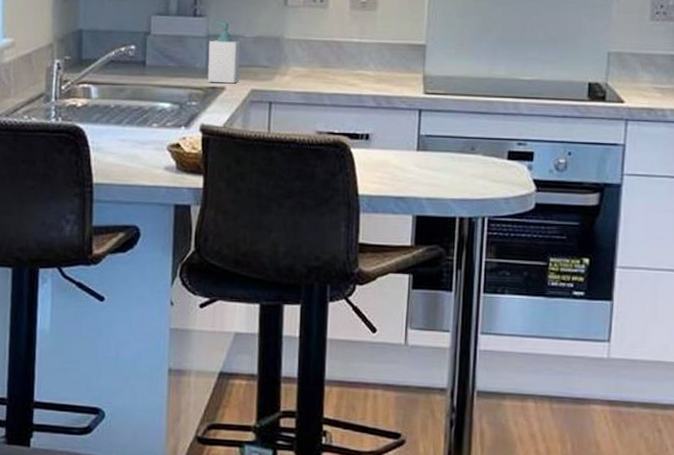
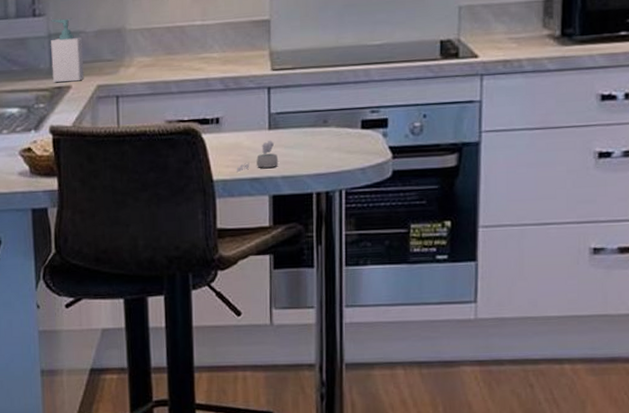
cup: none [382,161,425,190] -> present [236,140,279,173]

